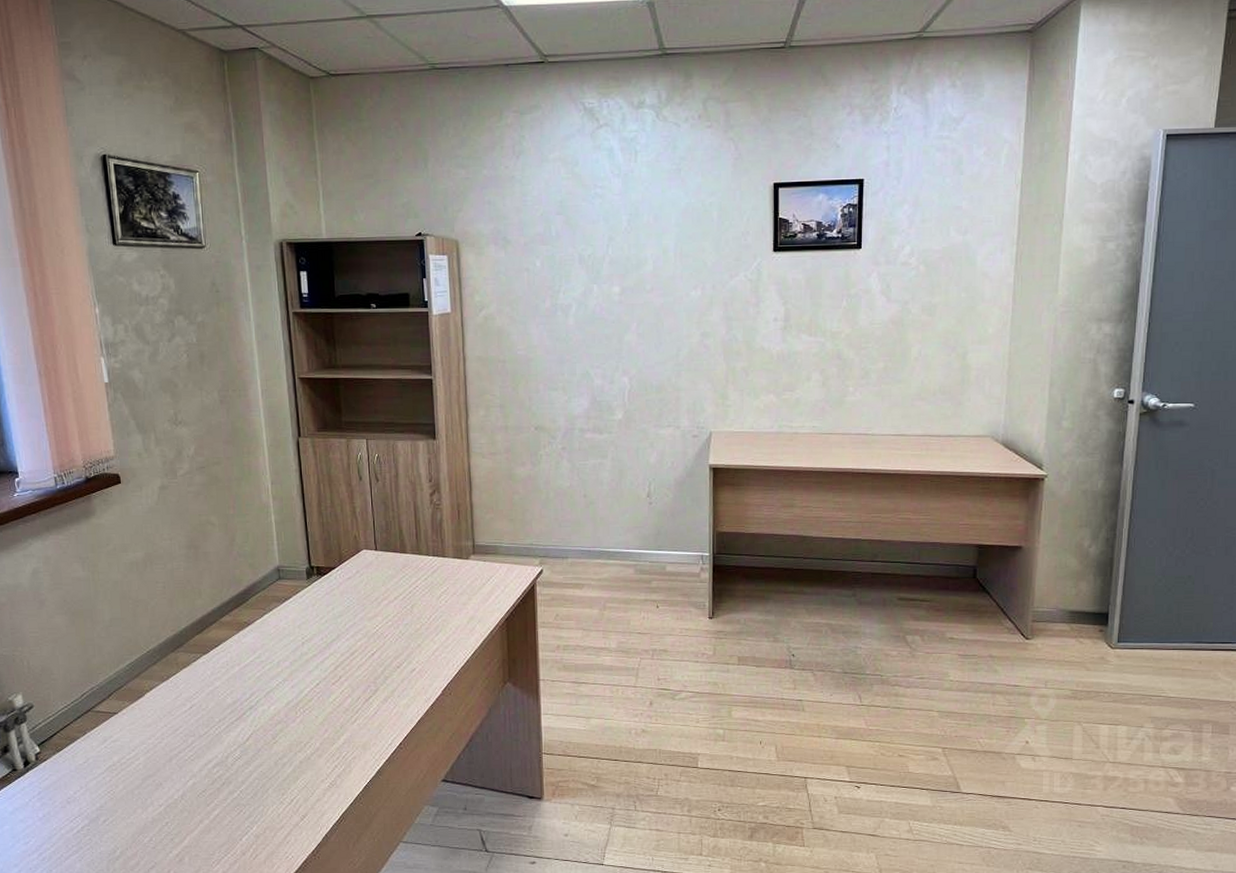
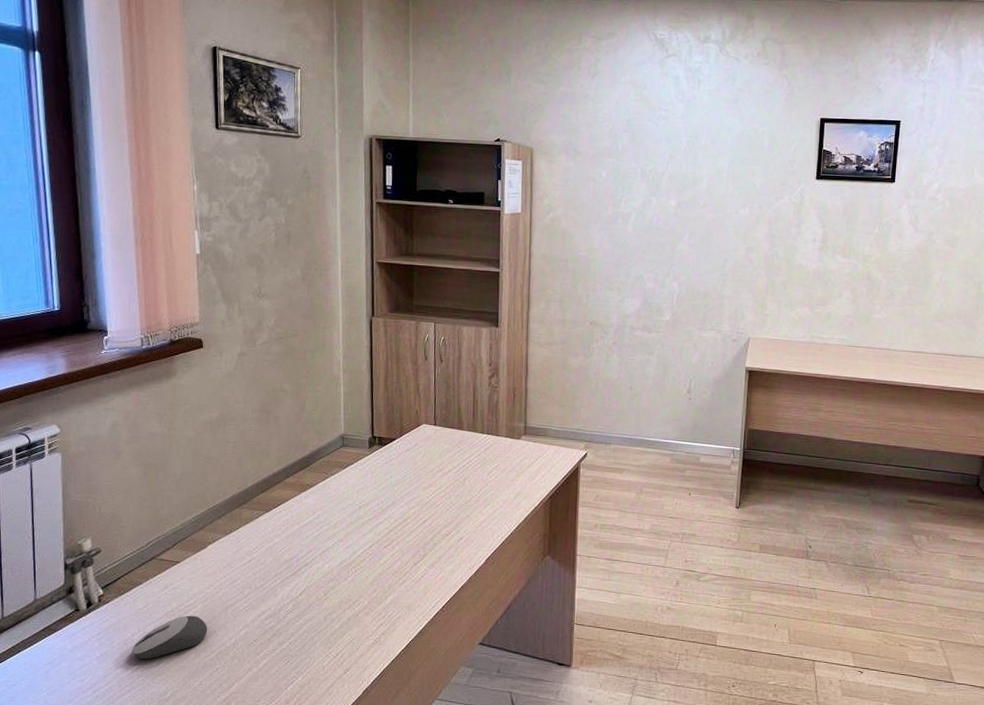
computer mouse: none [75,768,153,818] -> present [131,615,208,660]

